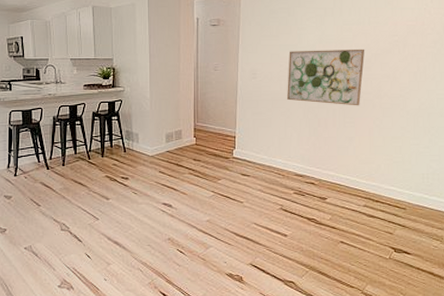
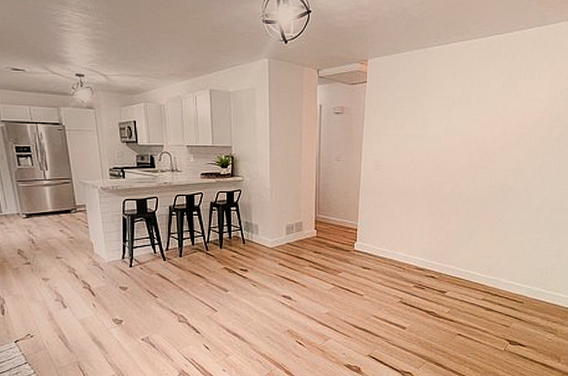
wall art: present [287,49,365,106] -> none [411,141,492,200]

